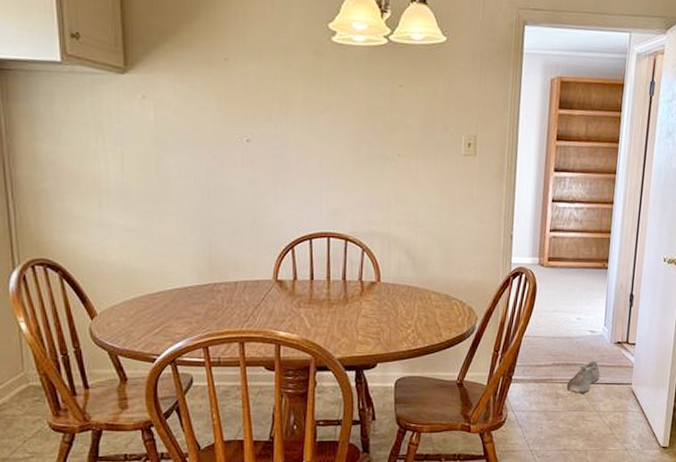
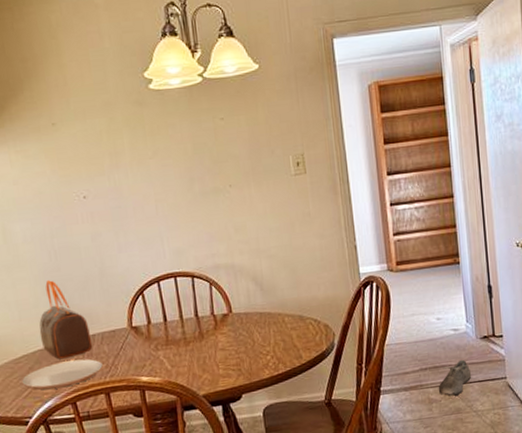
plate: none [155,304,241,330] -> present [22,359,103,390]
handbag: none [180,219,234,302] -> present [39,280,93,360]

